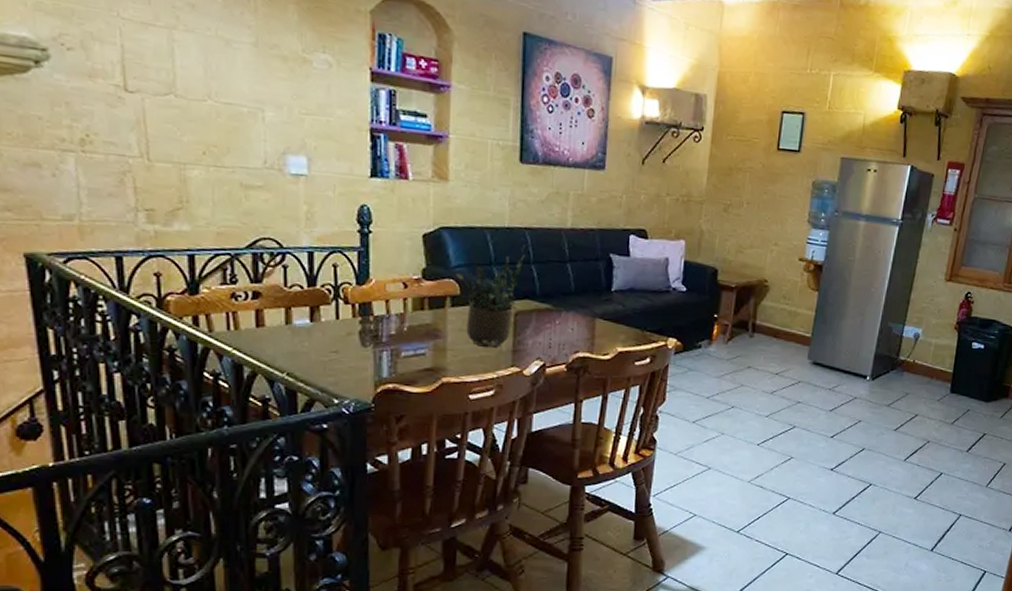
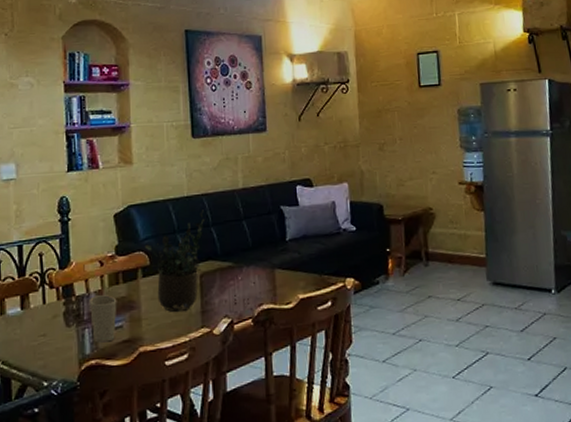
cup: none [389,318,421,368] -> present [90,295,117,343]

